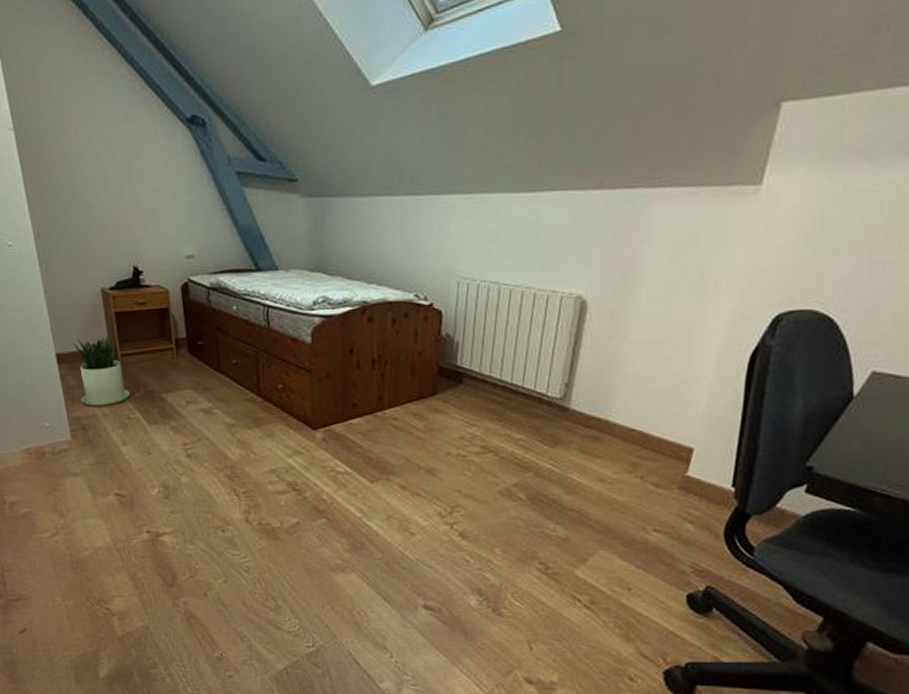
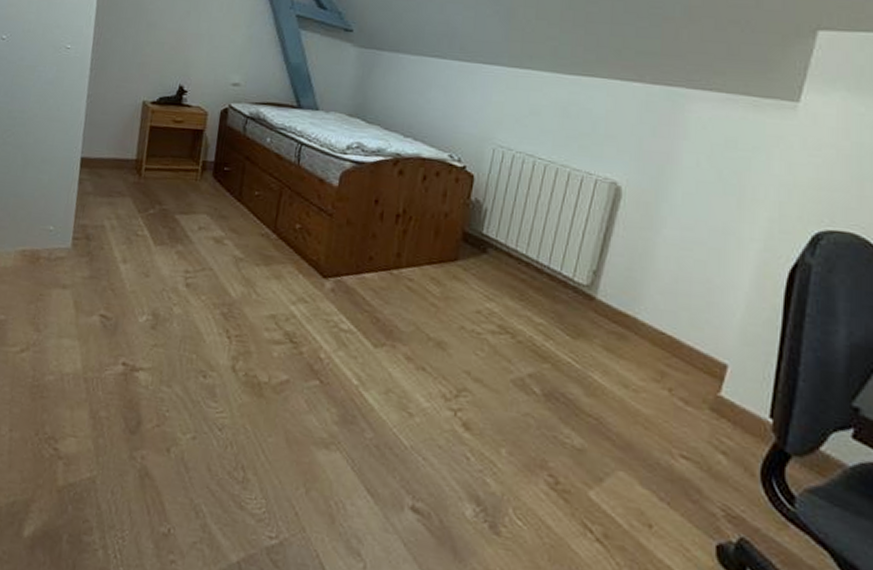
planter: present [73,335,131,407] -> none [92,145,145,218]

